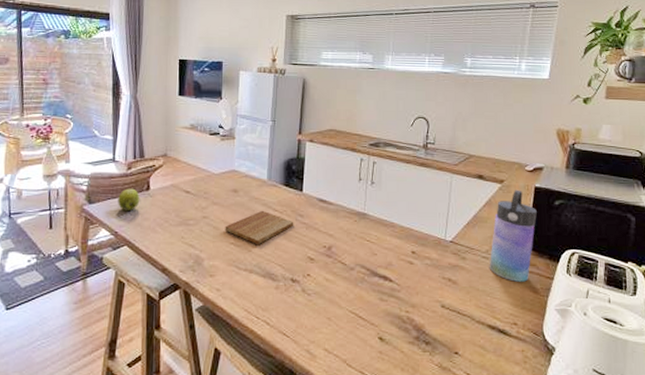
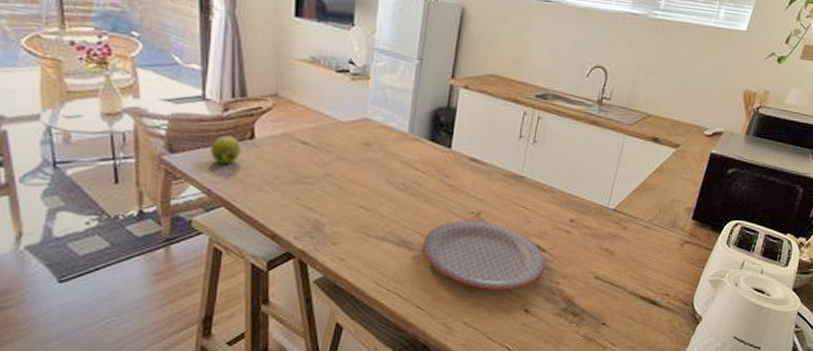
cutting board: present [225,210,294,244] -> none [352,168,439,208]
plate: none [284,254,394,319] -> present [423,221,546,291]
water bottle: present [489,189,537,282] -> none [649,155,708,253]

